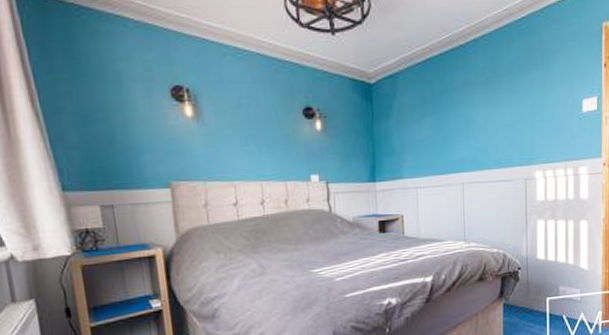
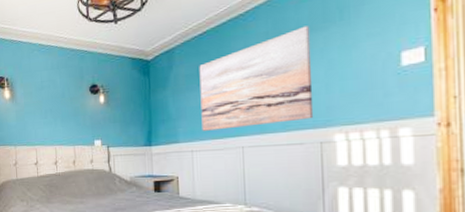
wall art: none [423,66,521,166] -> present [199,26,314,131]

